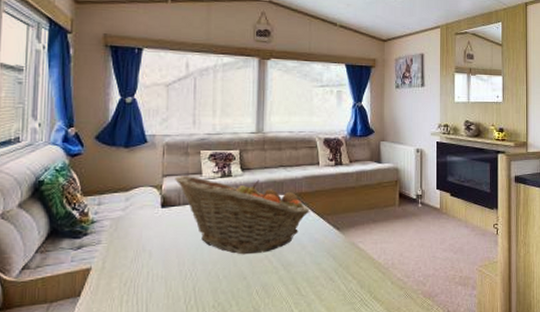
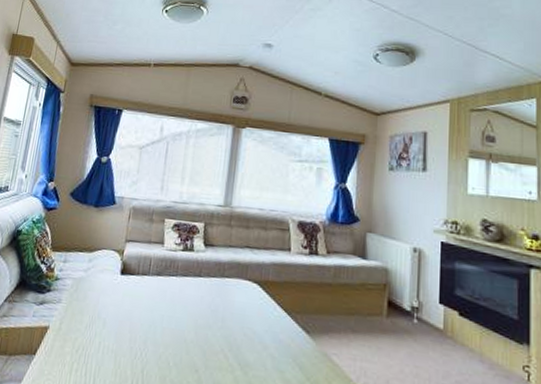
fruit basket: present [175,175,310,255] -> none [137,242,276,346]

